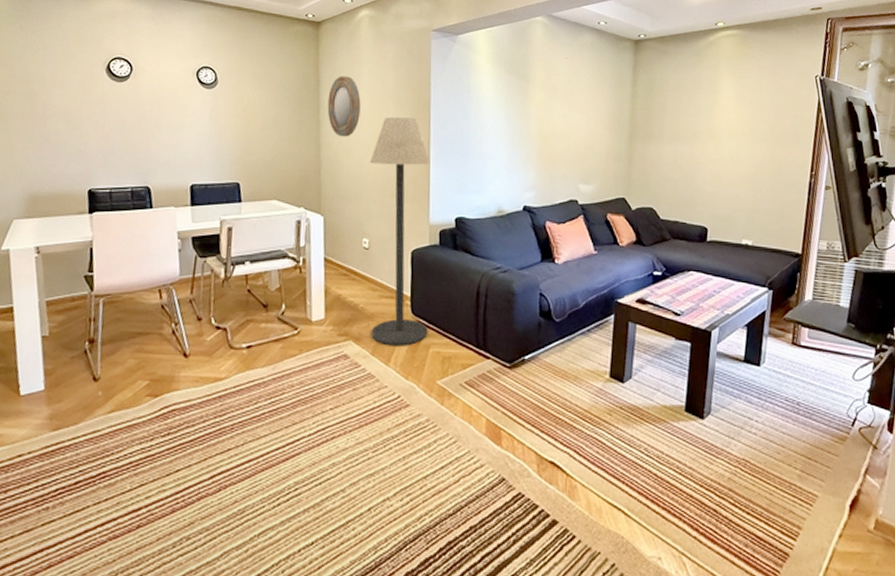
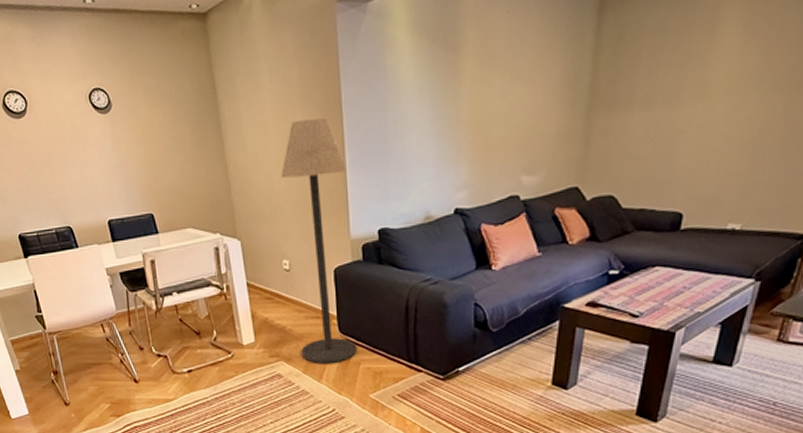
home mirror: present [327,76,361,137] -> none [227,77,265,152]

